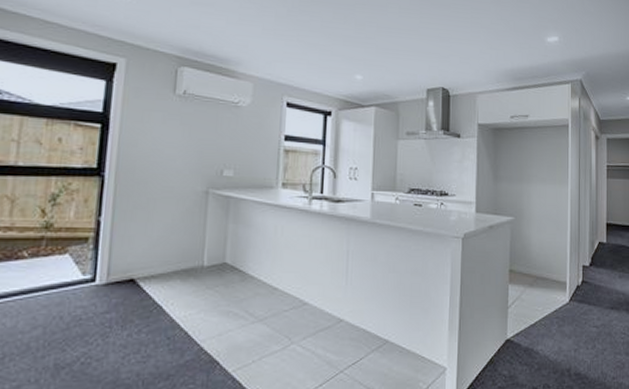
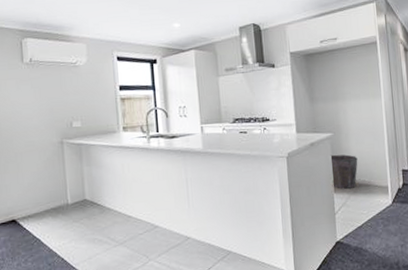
waste bin: none [507,241,538,280] -> present [330,154,358,189]

